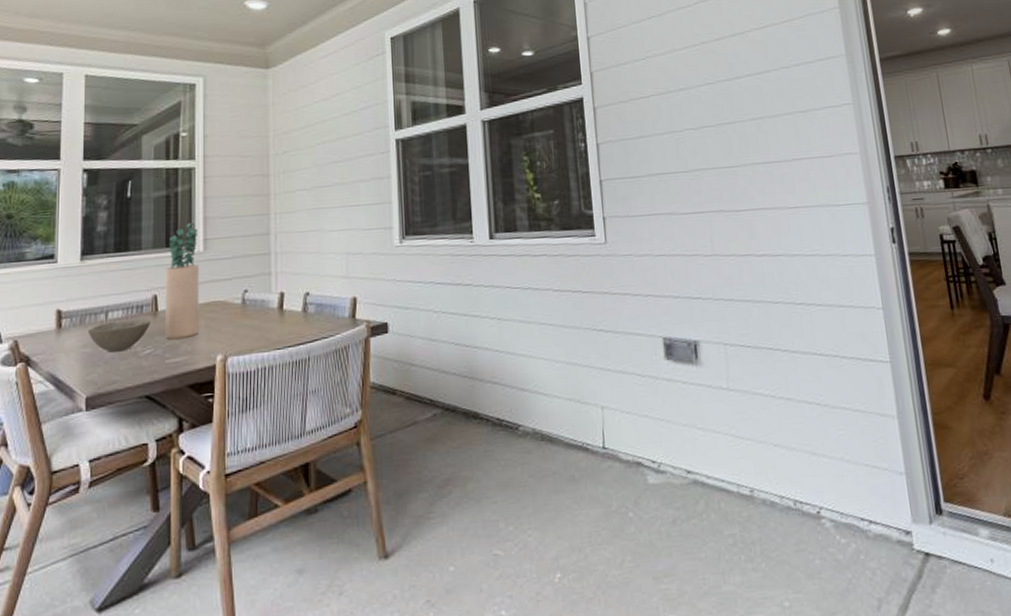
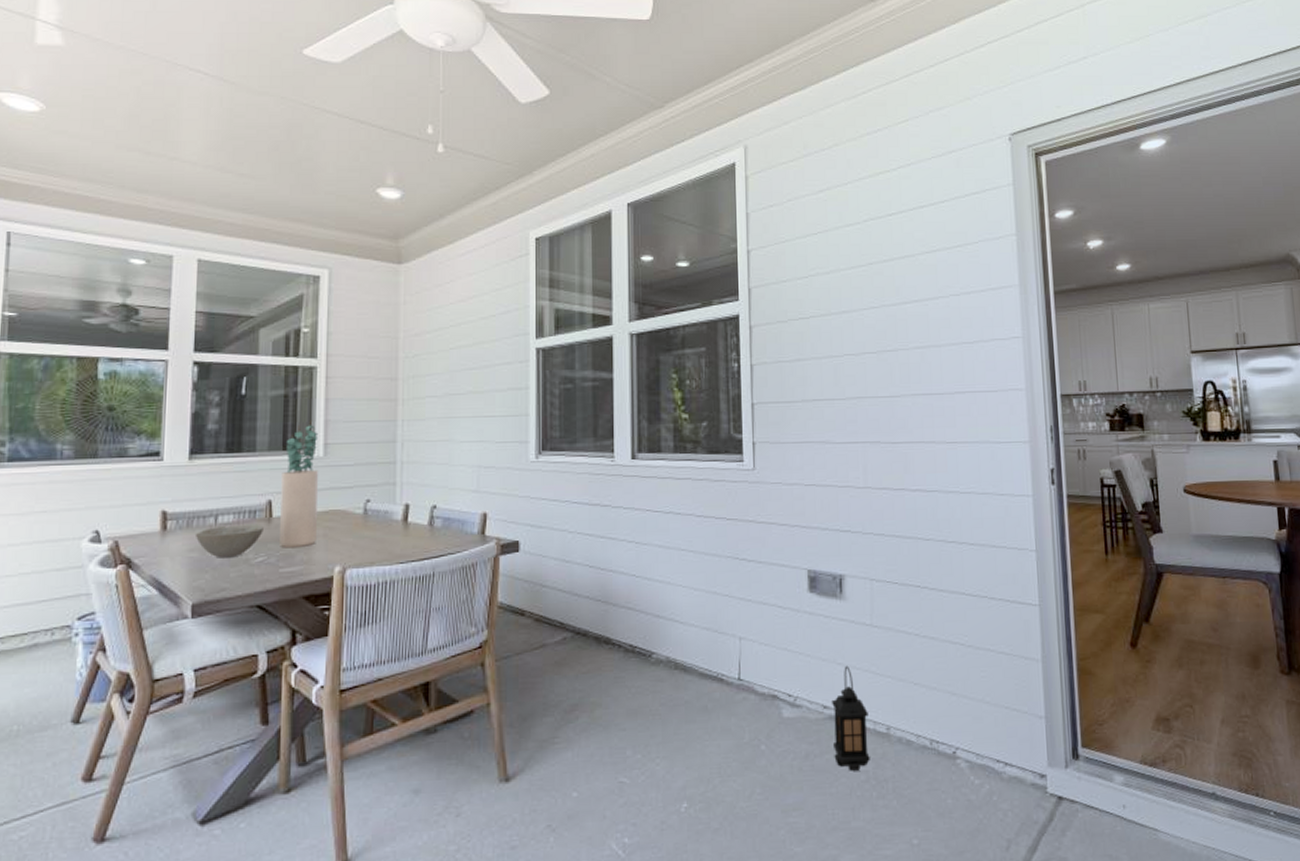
lantern: none [694,430,736,535] -> present [831,665,870,771]

